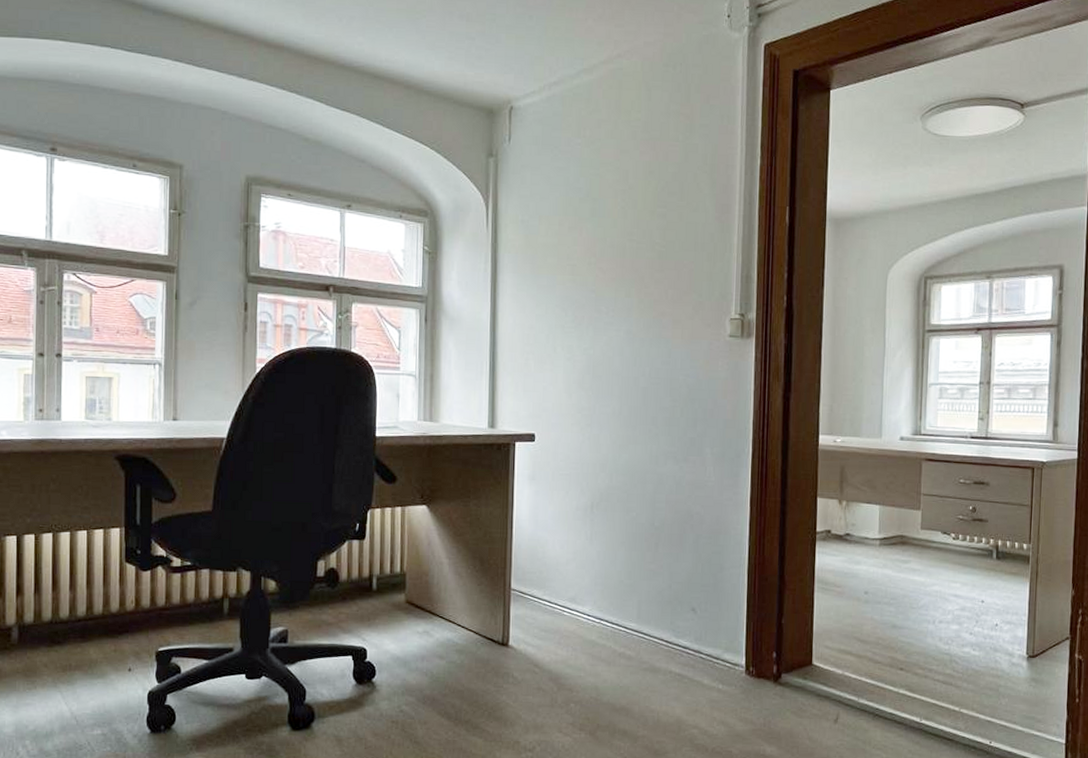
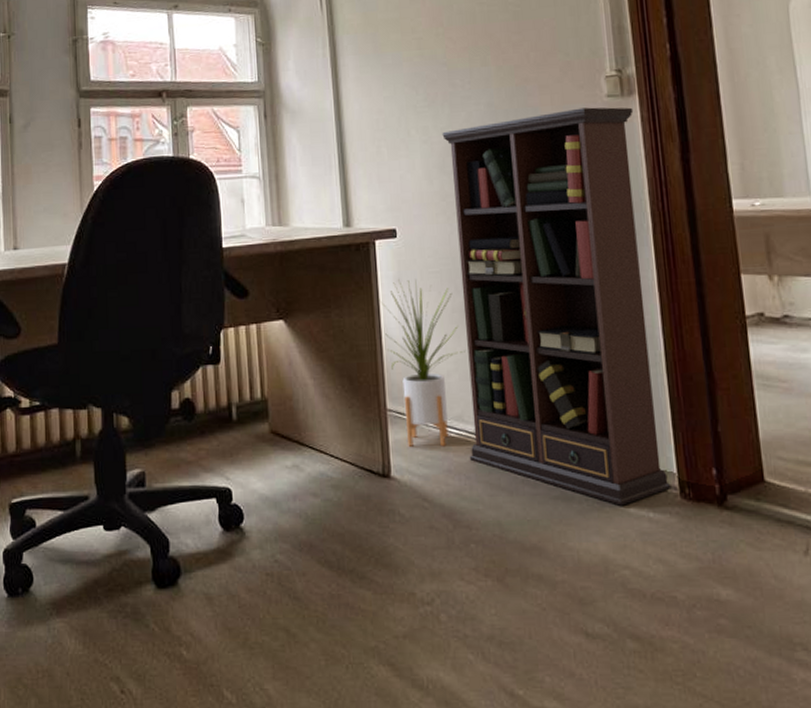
house plant: none [512,478,584,623] -> present [377,279,465,447]
bookcase: none [578,344,750,678] -> present [442,107,672,506]

